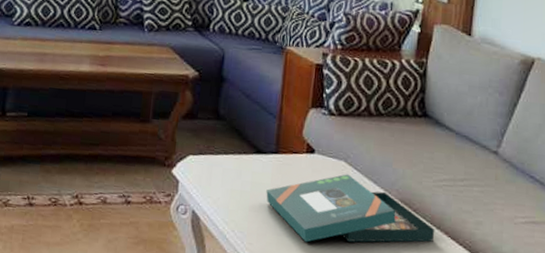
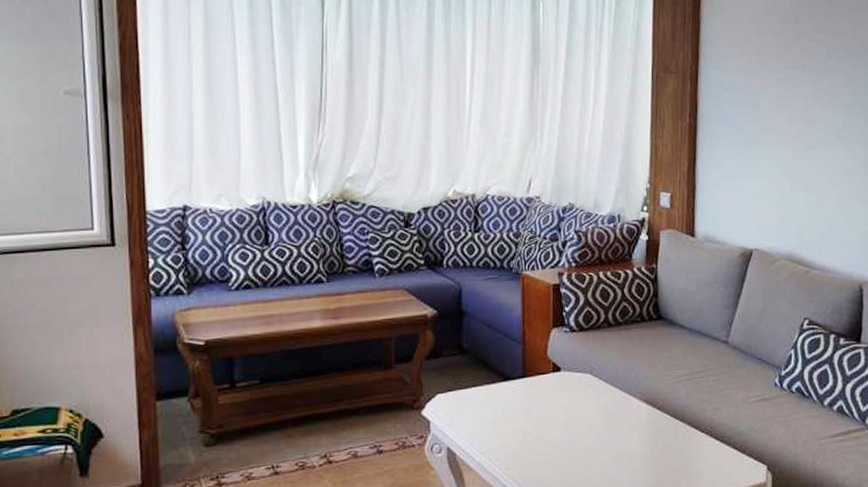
board game: present [266,174,435,243] -> none [518,385,679,457]

